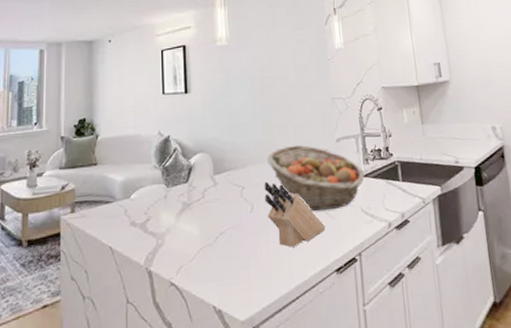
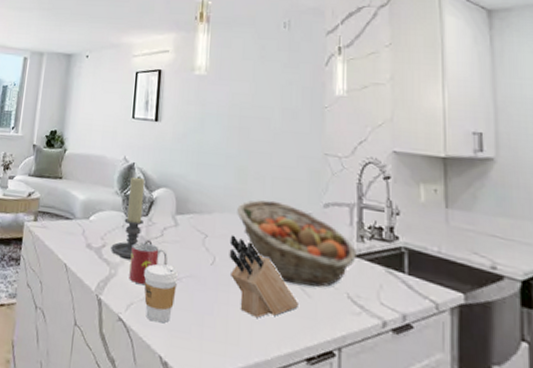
candle holder: none [155,148,195,228] -> present [111,177,153,261]
mug: none [176,207,211,247] -> present [129,242,168,284]
coffee cup: none [190,222,222,277] -> present [143,264,178,323]

